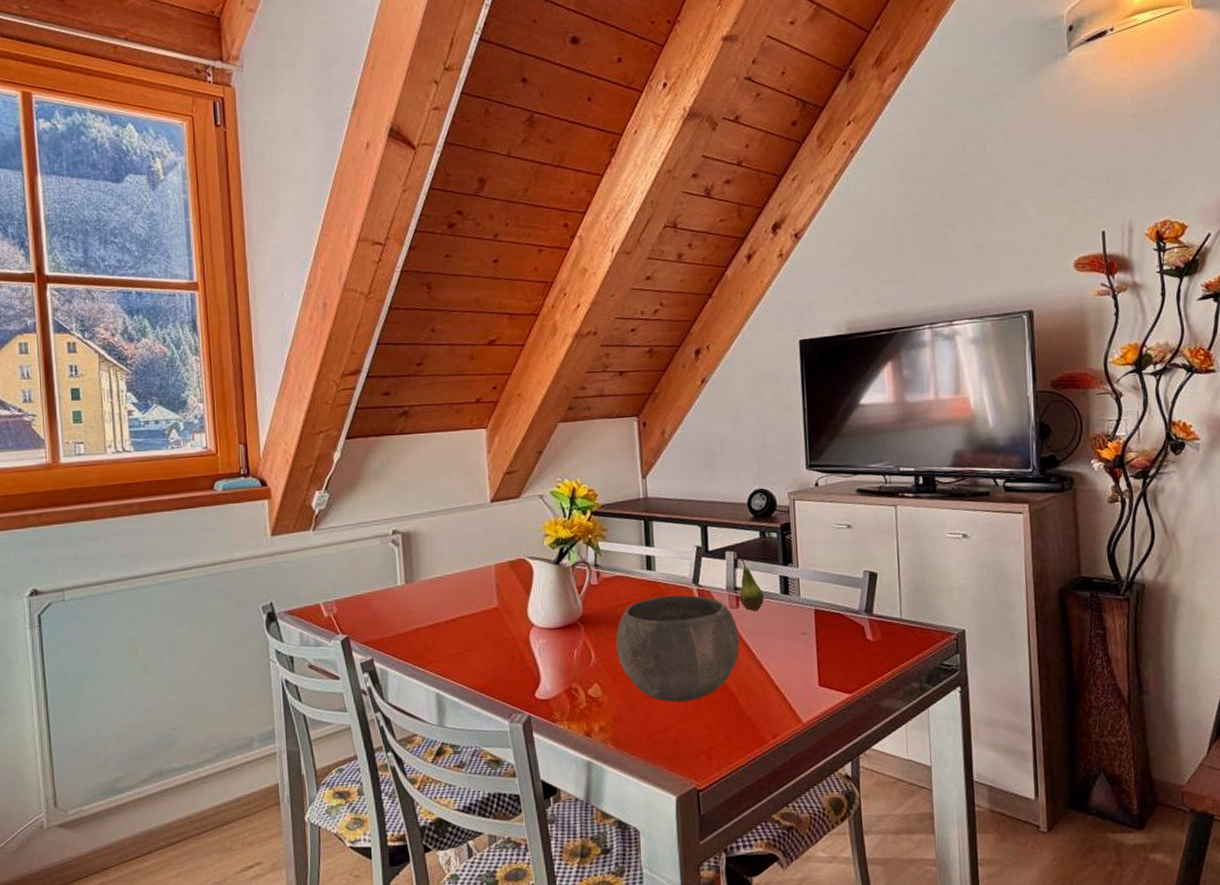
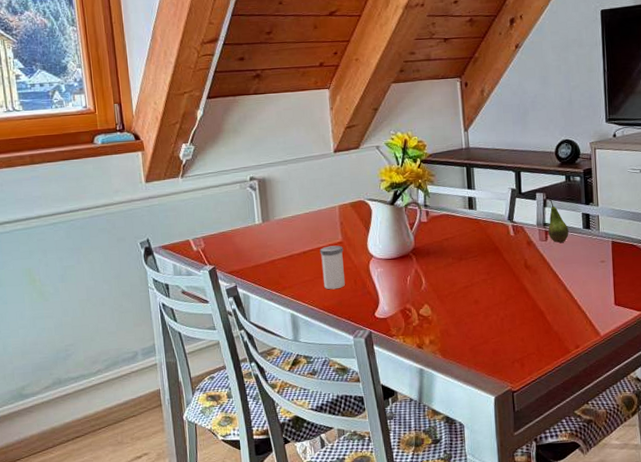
salt shaker: none [471,611,500,665] -> present [319,245,345,290]
bowl: present [615,594,740,703] -> none [443,230,548,320]

